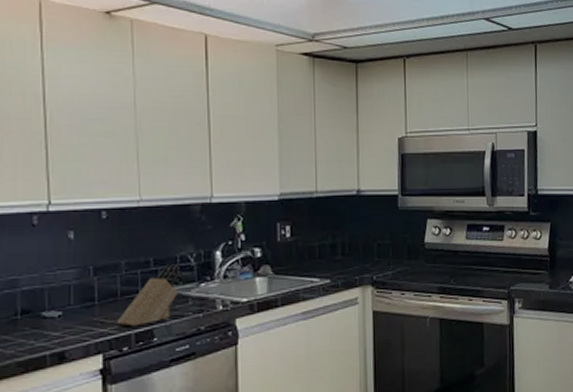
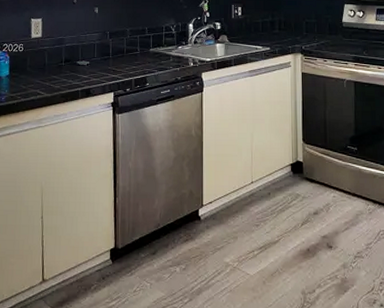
knife block: present [116,264,182,327] -> none [123,32,166,74]

